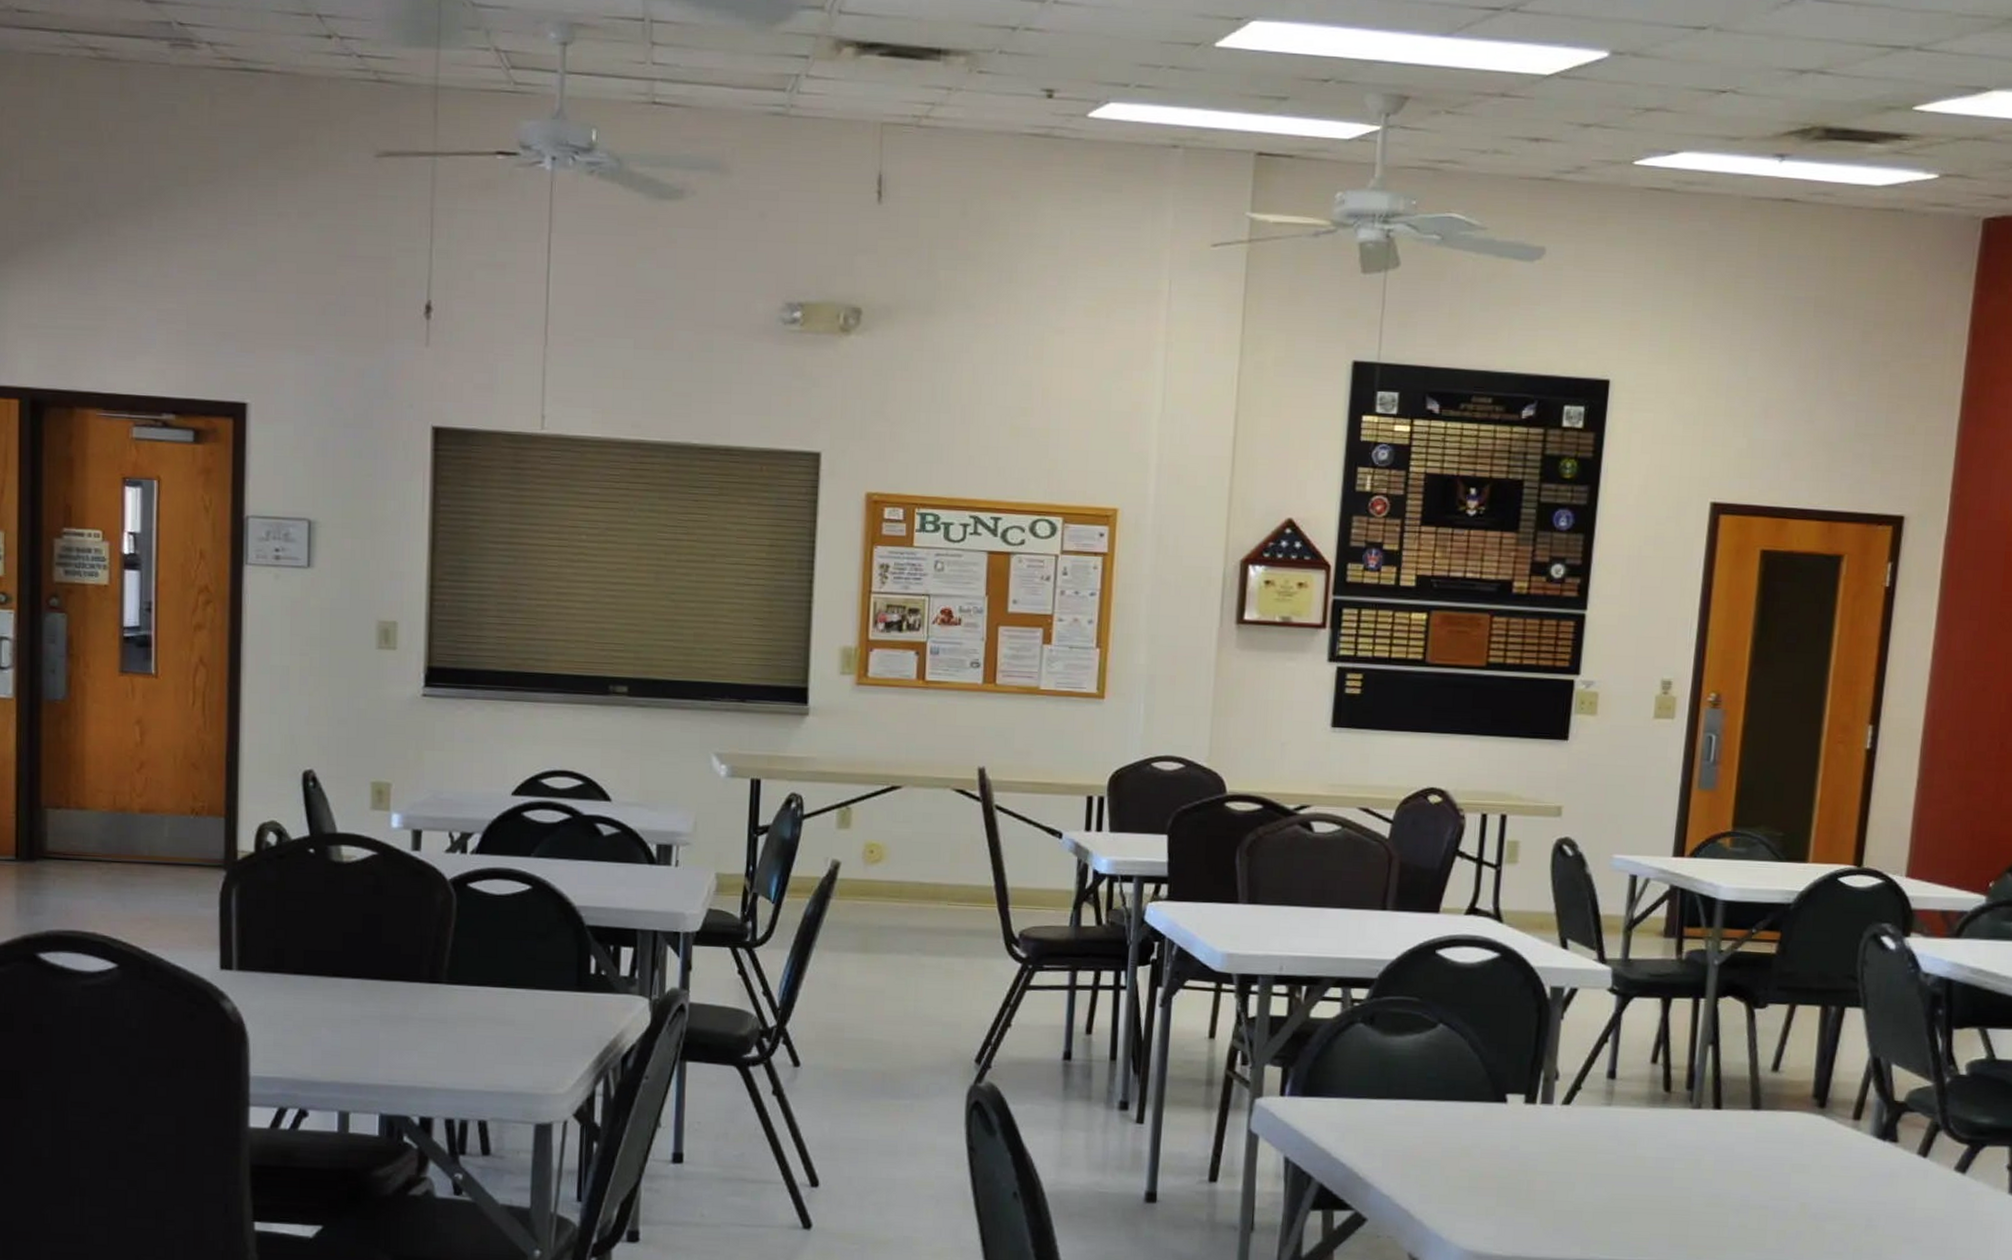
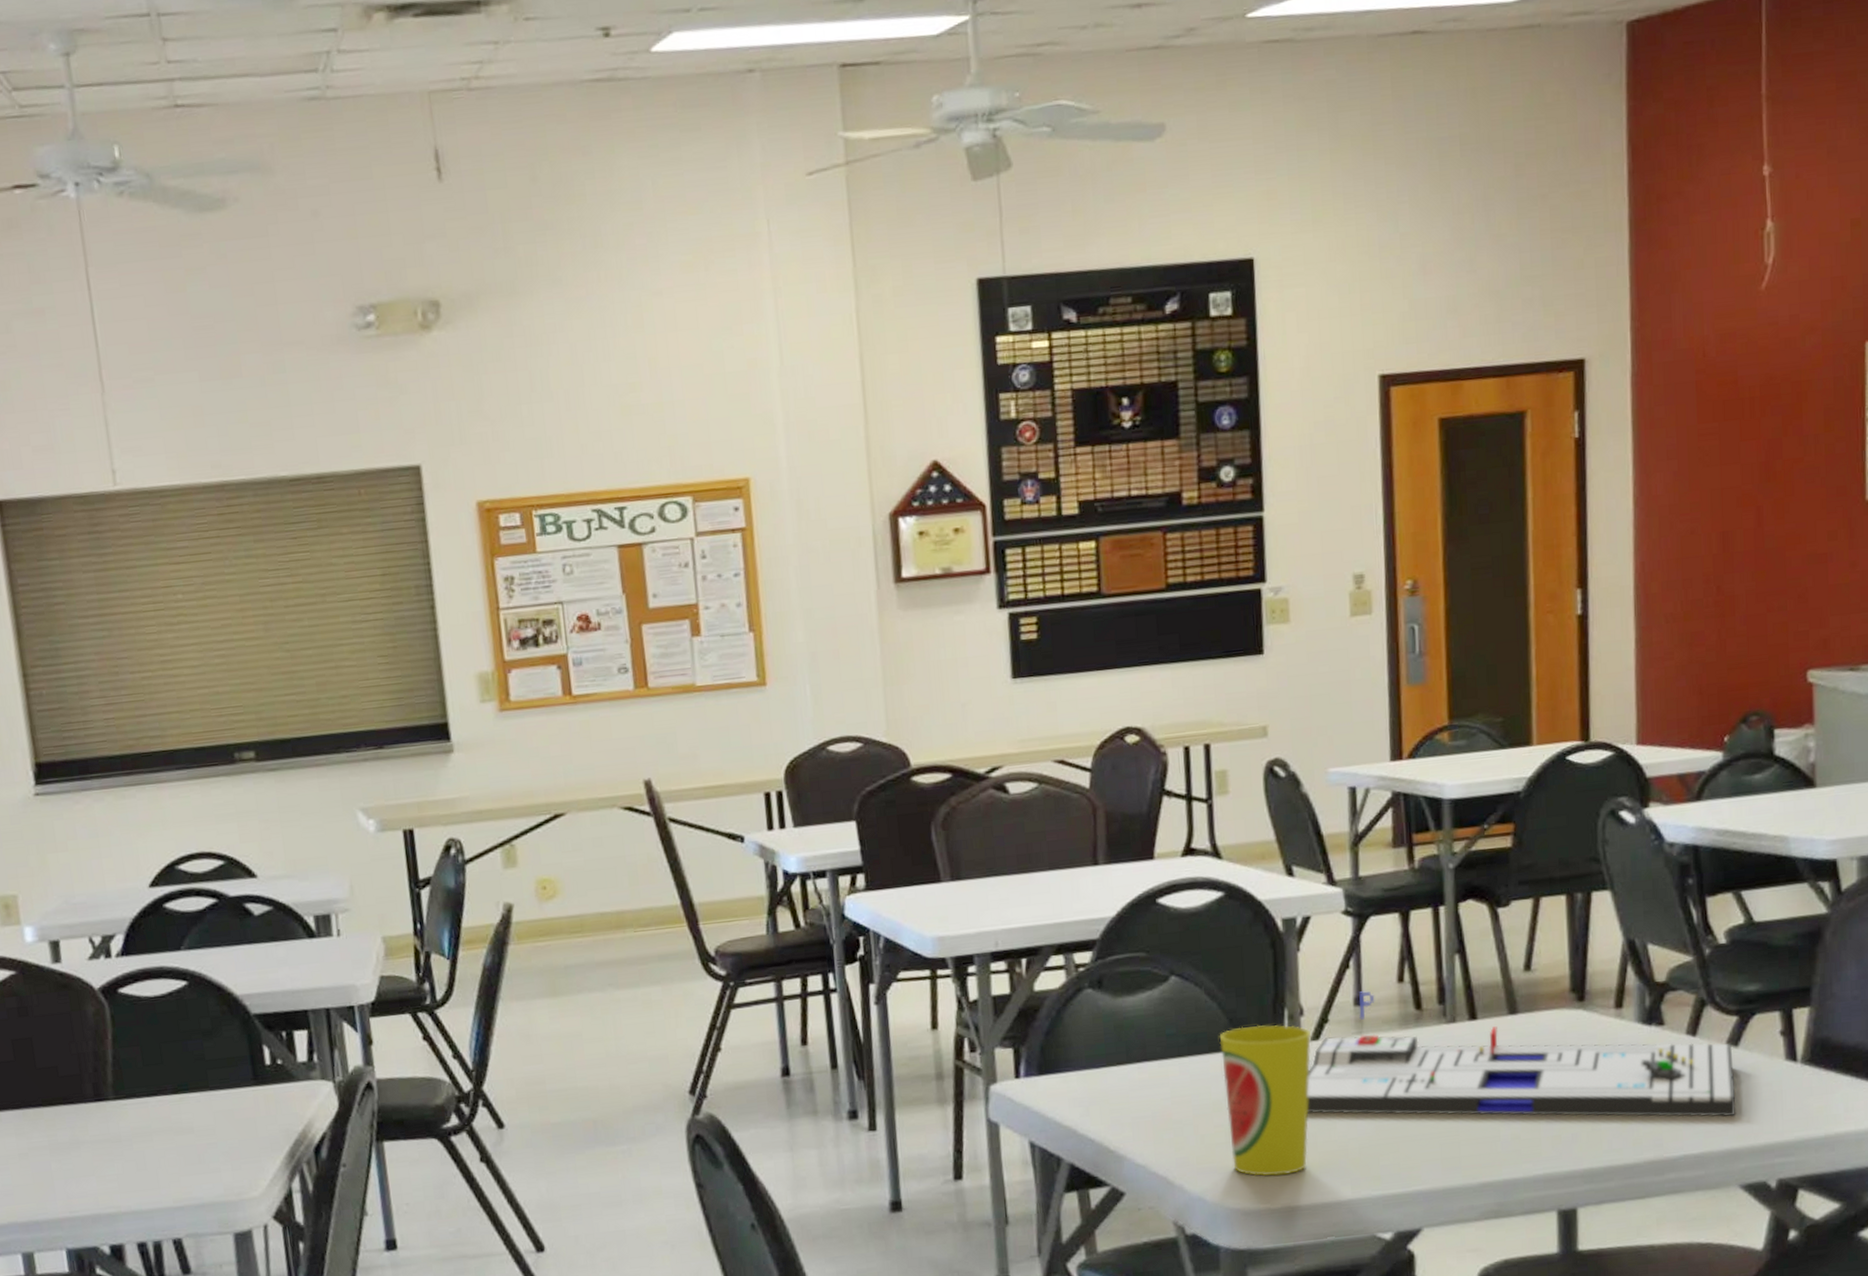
cup: none [1472,1081,1563,1226] -> present [1219,1024,1312,1176]
board game: none [1548,1066,1960,1239] -> present [1306,991,1737,1117]

